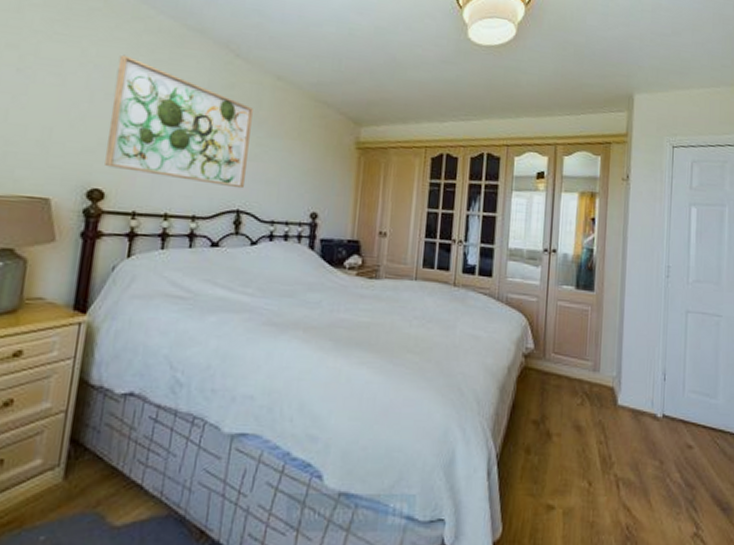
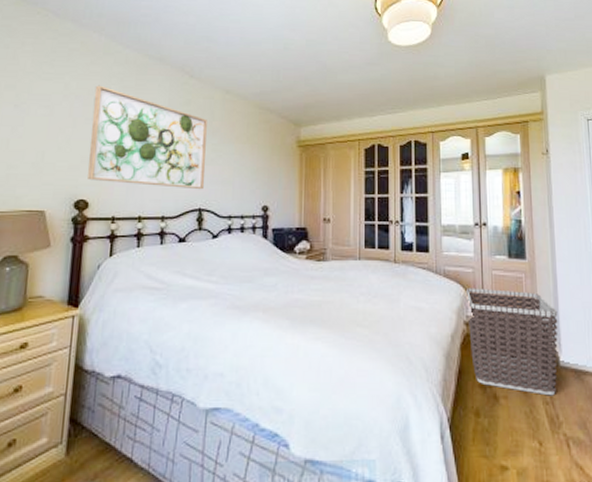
clothes hamper: none [527,317,621,435] -> present [466,288,558,396]

